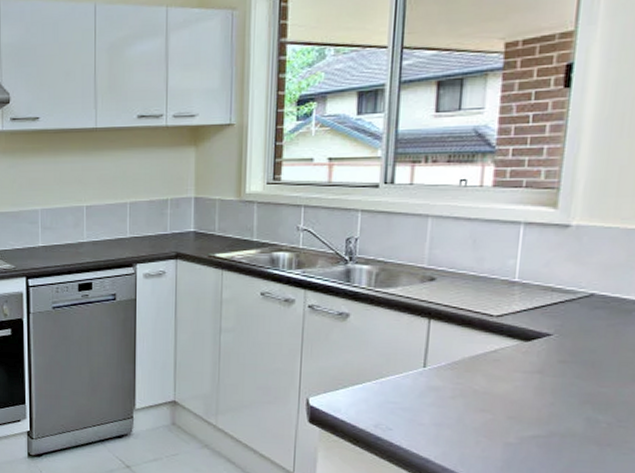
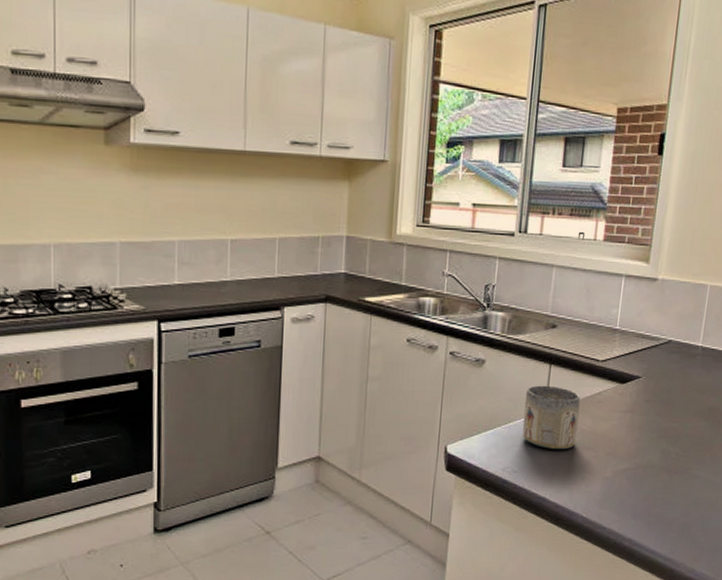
mug: none [397,340,471,410] -> present [522,385,581,450]

